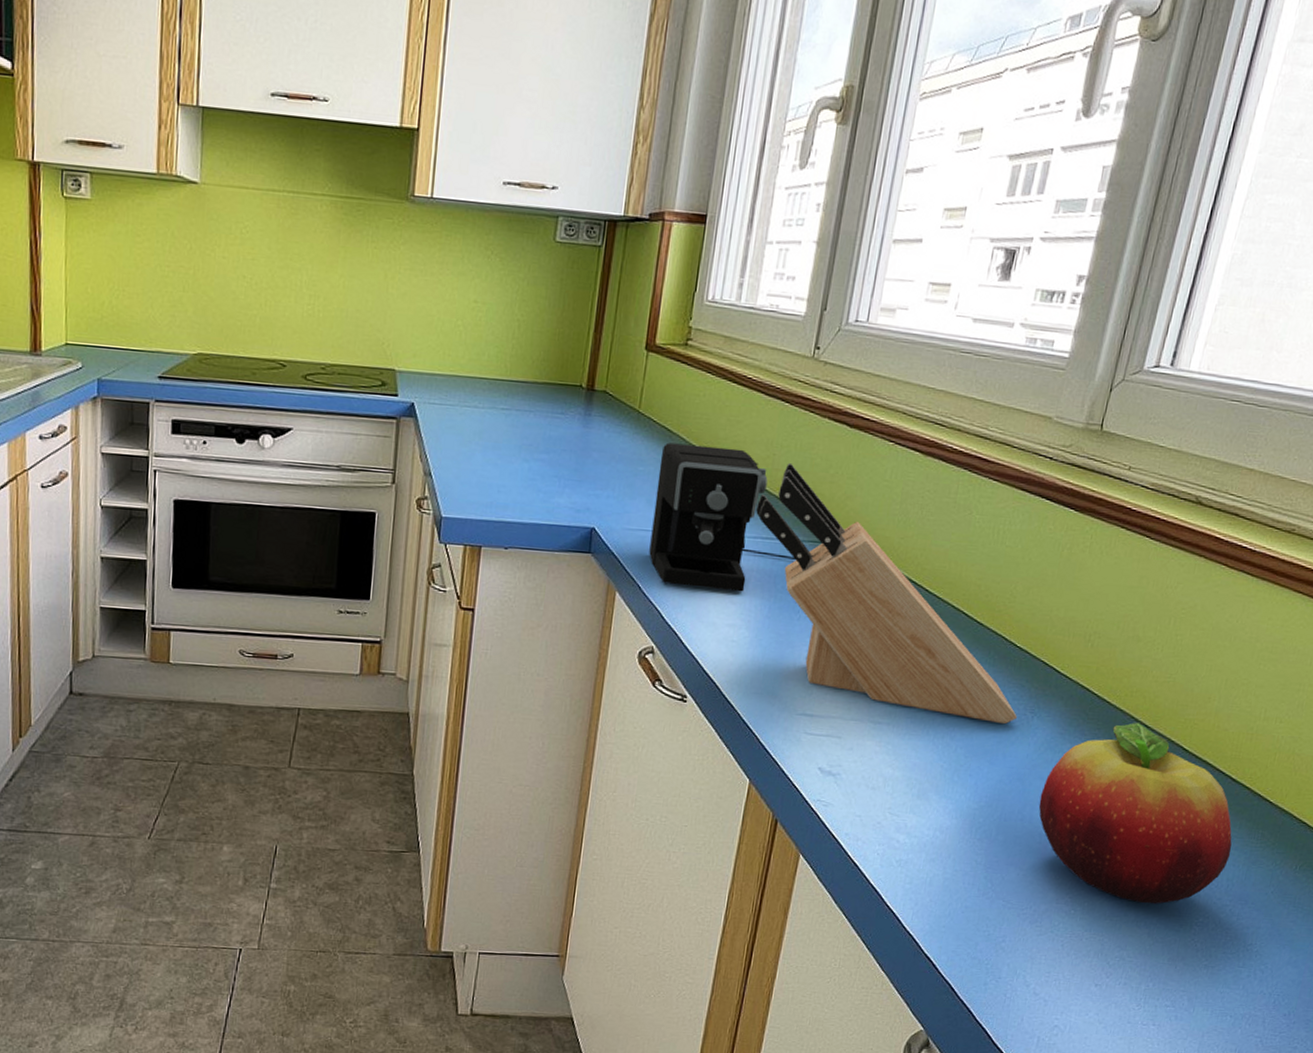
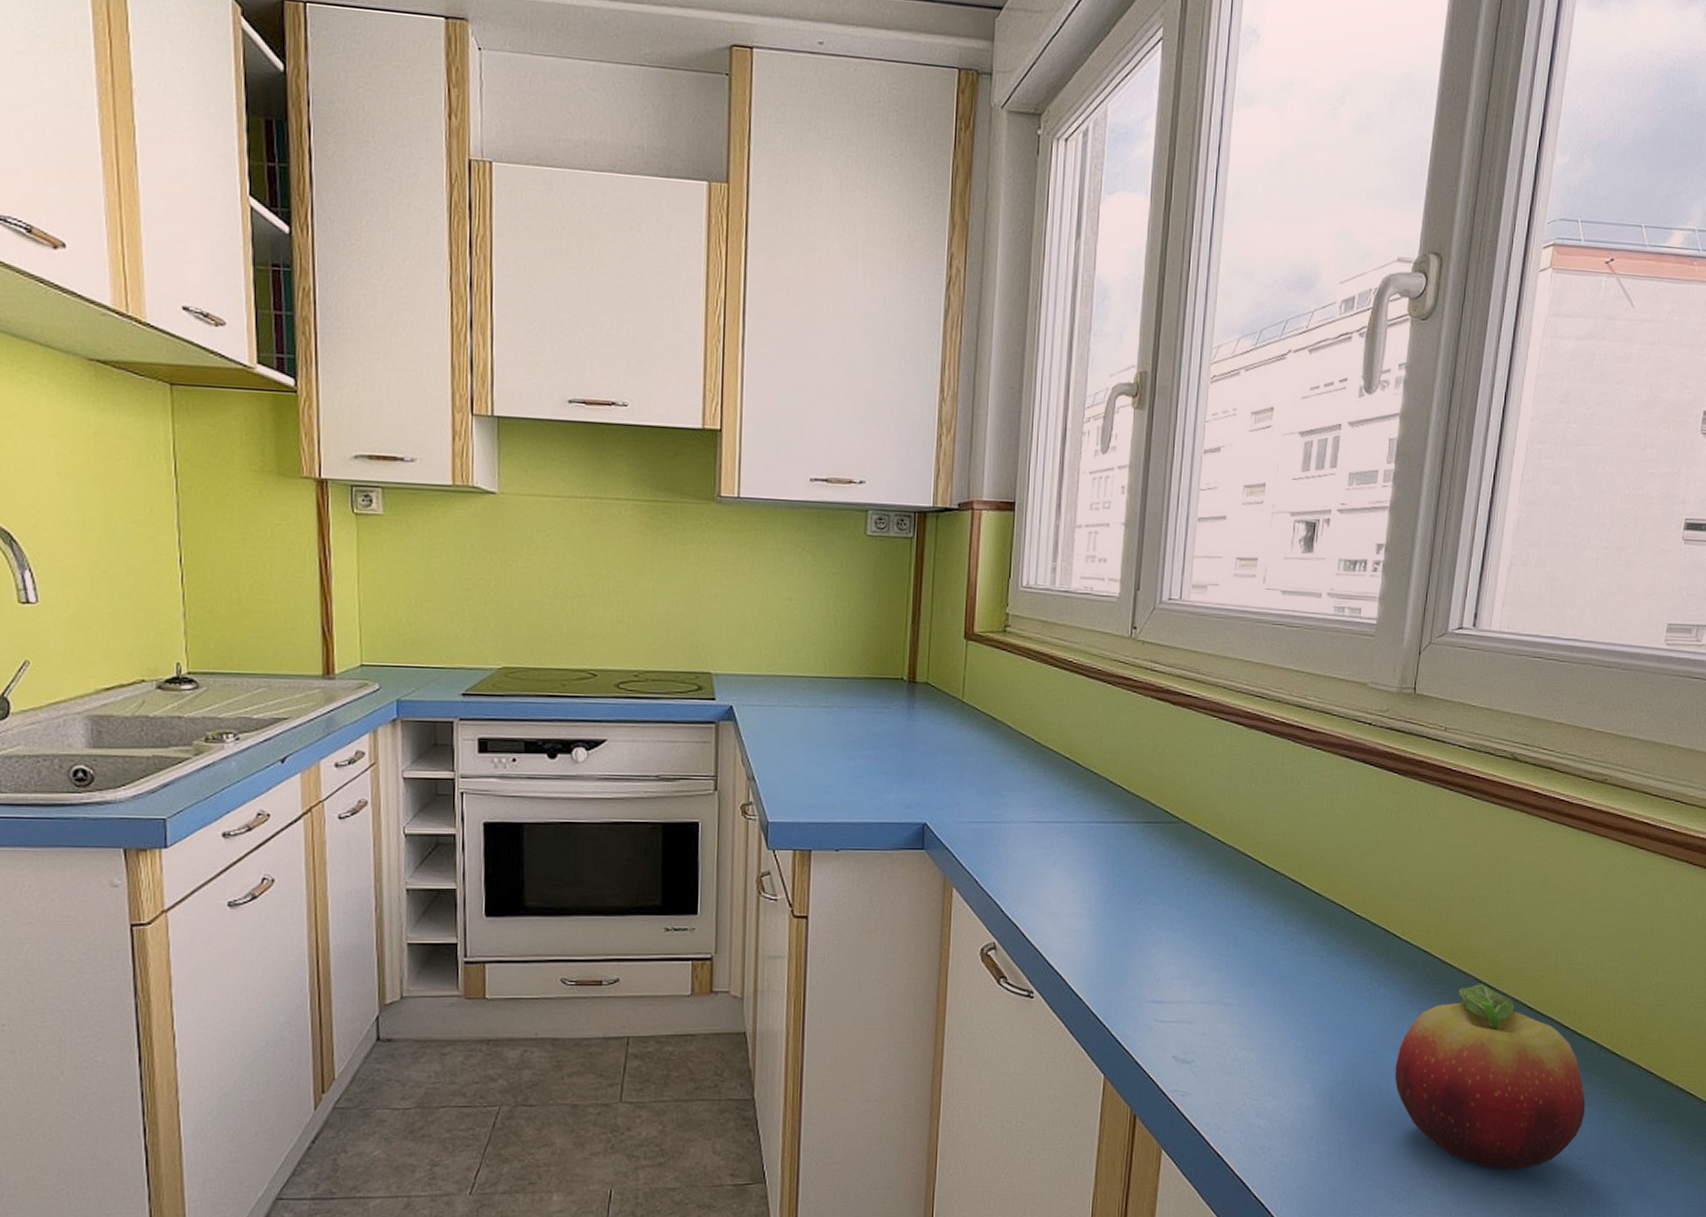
coffee maker: present [649,442,796,592] -> none [983,731,1131,879]
knife block: present [756,462,1017,725] -> none [1088,744,1364,996]

